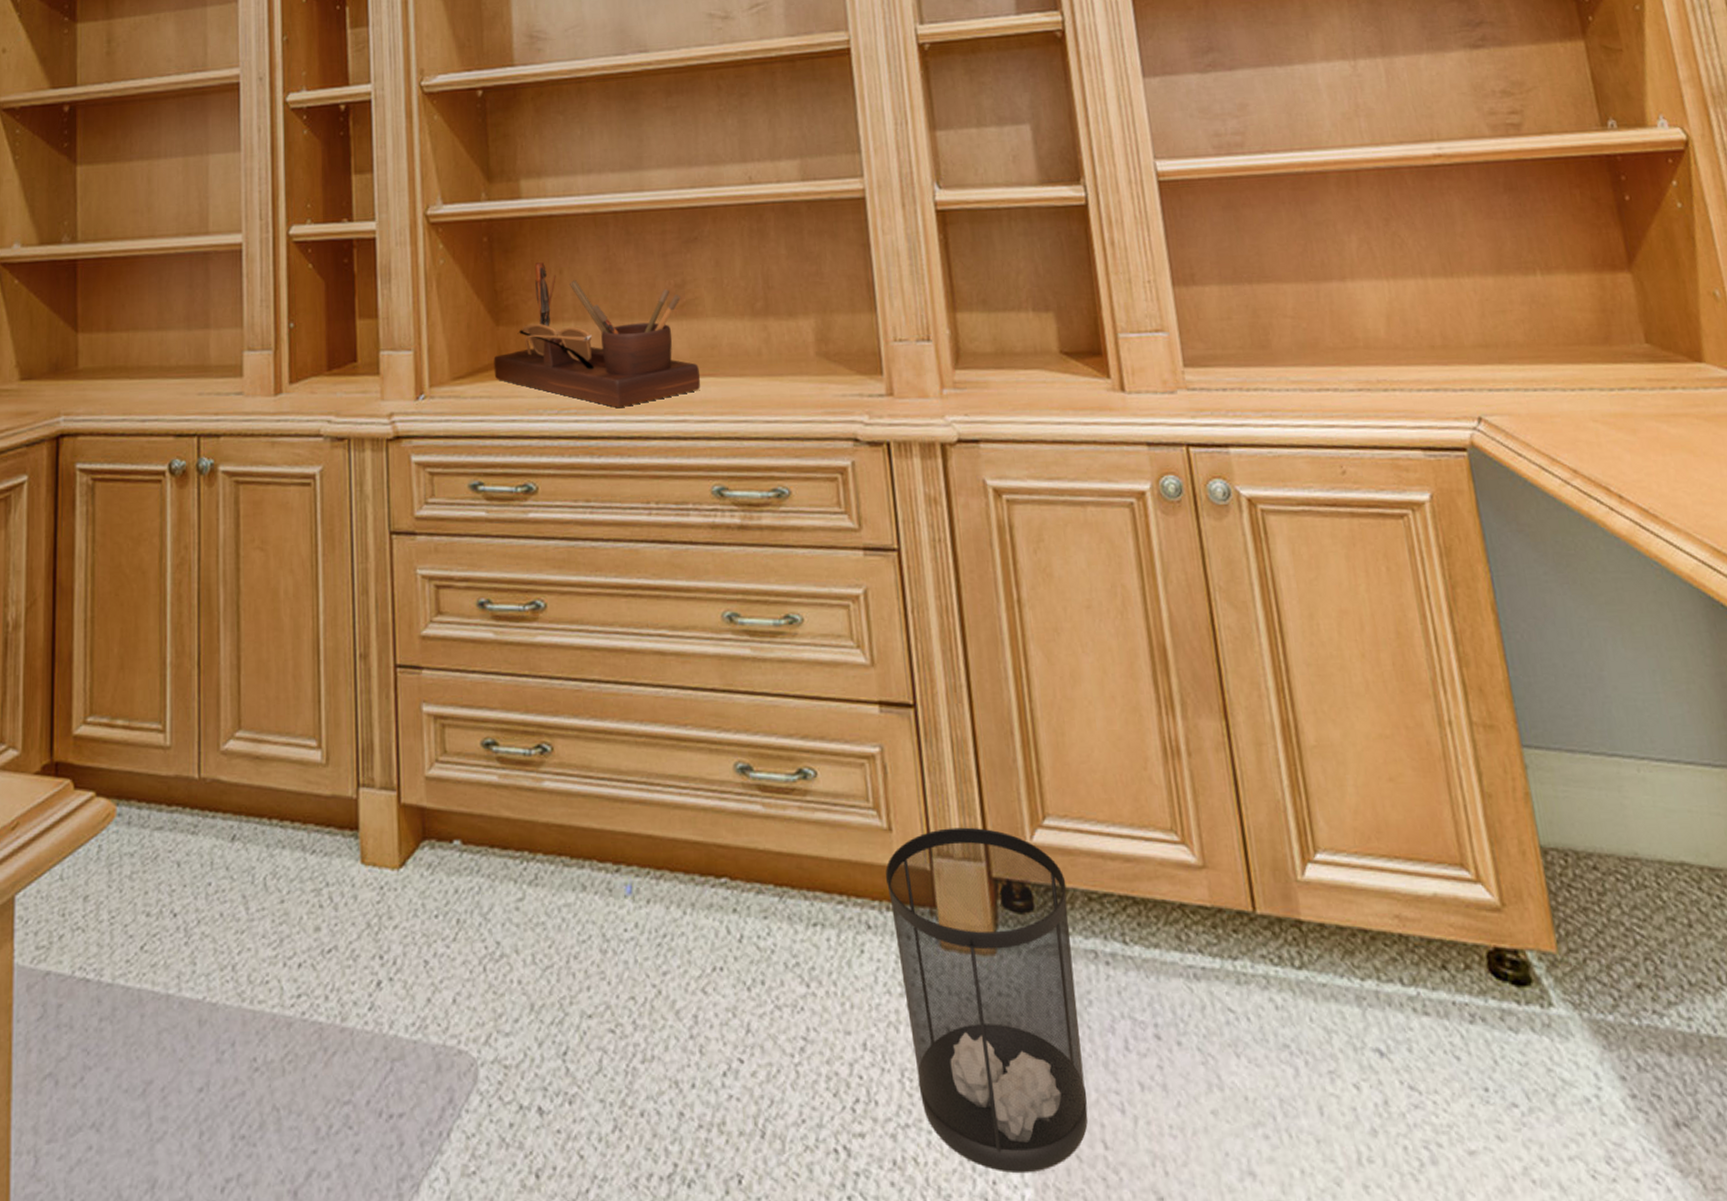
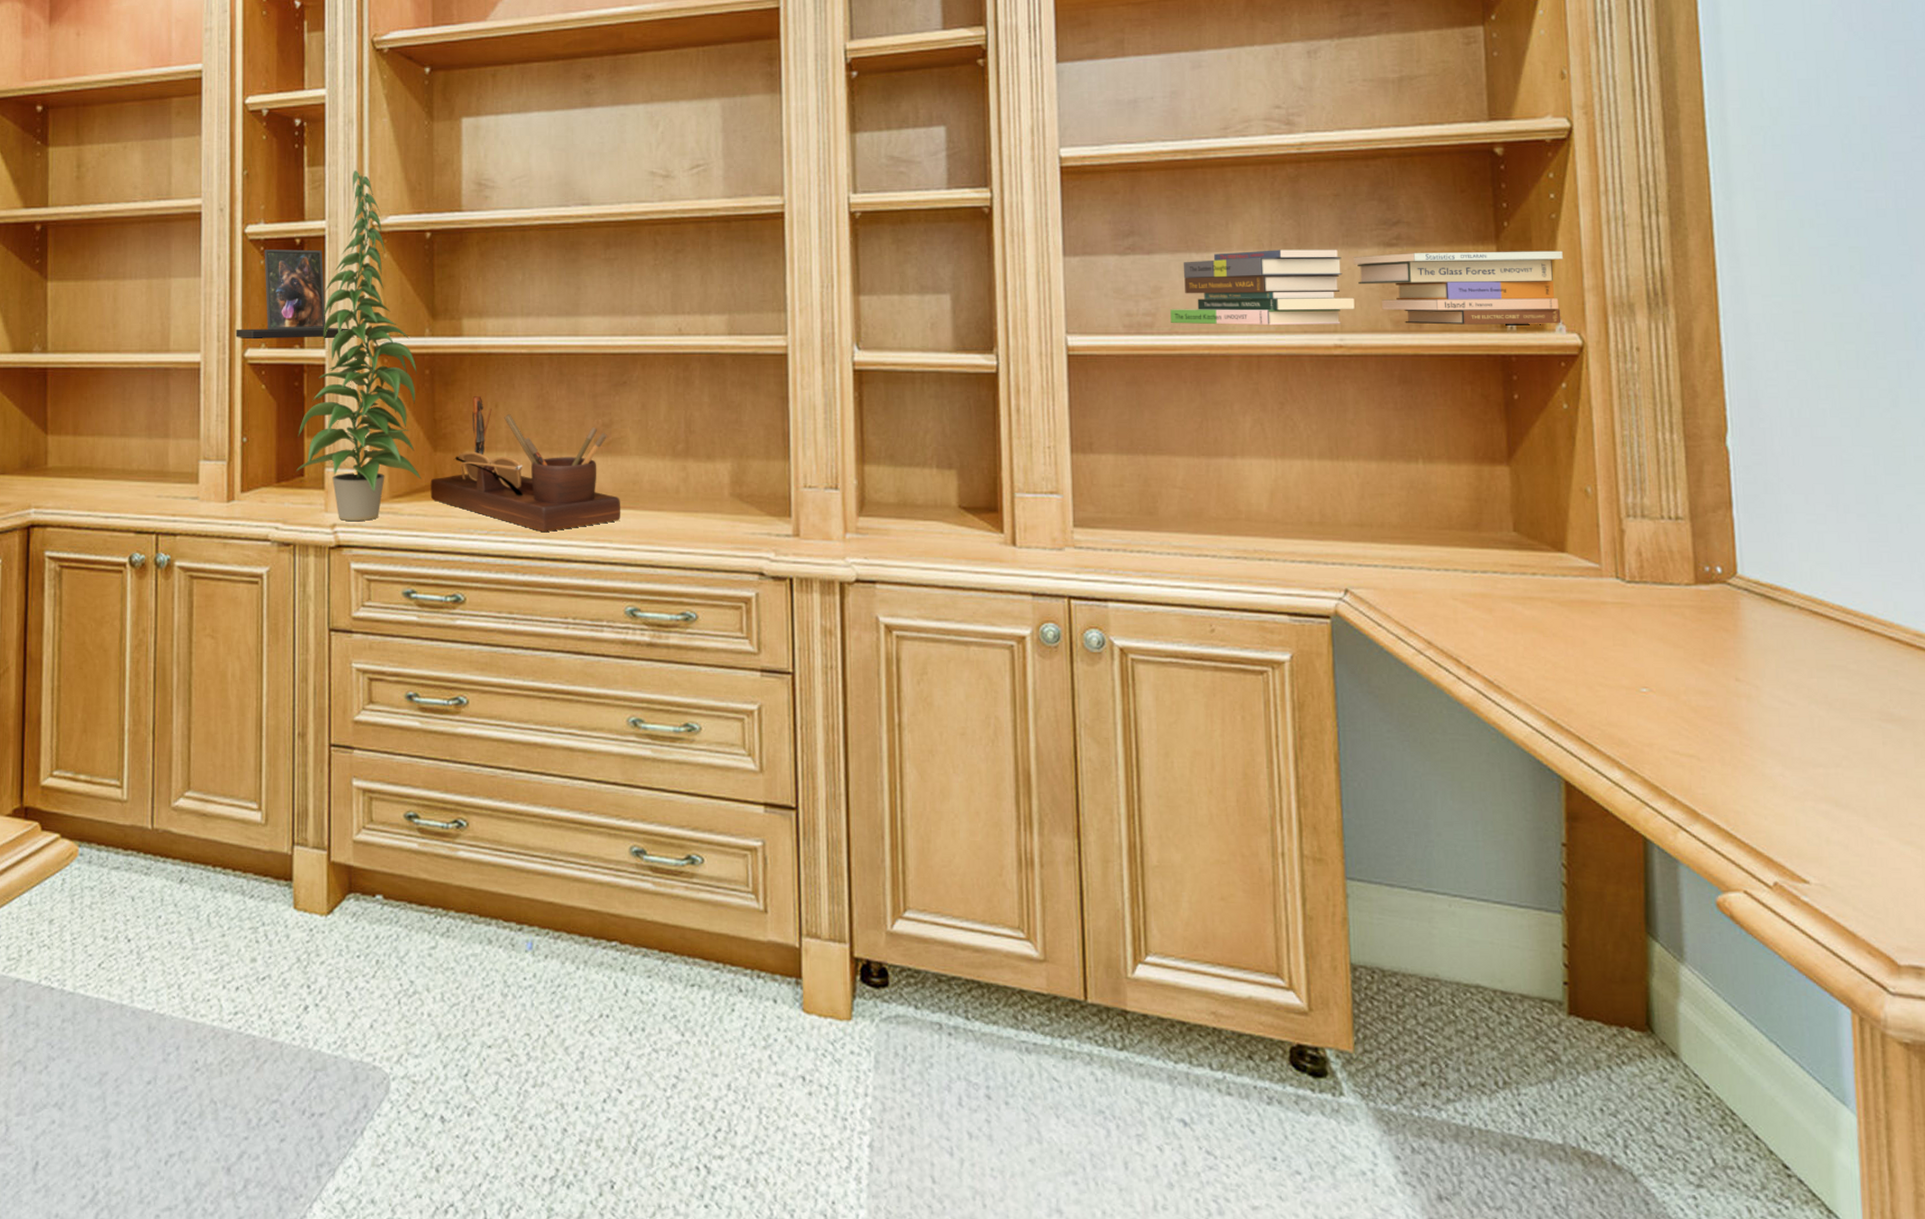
photo frame: none [279,115,399,215] -> present [235,249,348,340]
plant: none [347,29,484,409] -> present [295,170,421,522]
waste bin: present [885,827,1088,1174] -> none [758,913,921,1198]
books: none [1259,54,1449,142] -> present [1170,249,1355,326]
books: none [1441,42,1662,128] -> present [1354,250,1563,325]

